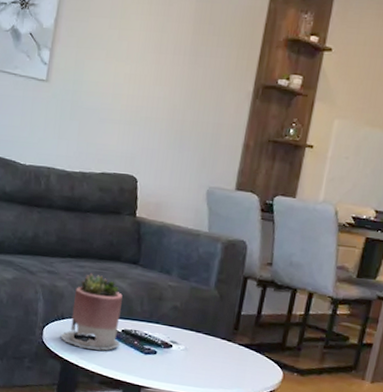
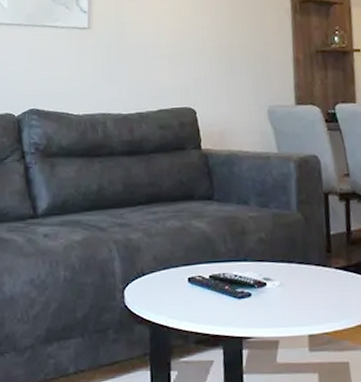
succulent planter: present [60,273,123,351] -> none [144,218,211,305]

